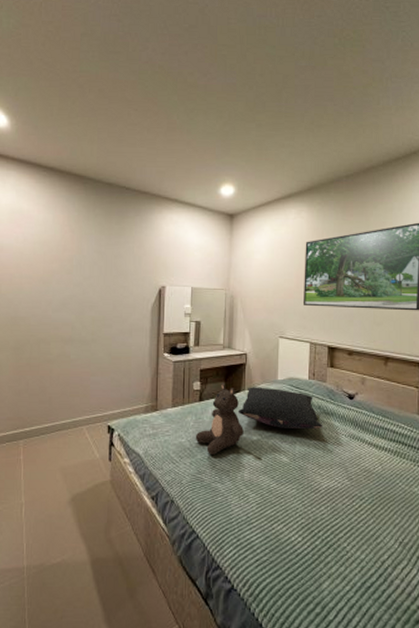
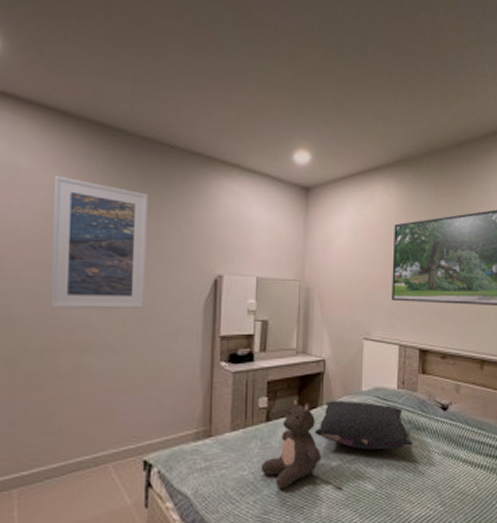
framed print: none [43,214,110,312] -> present [49,175,148,309]

